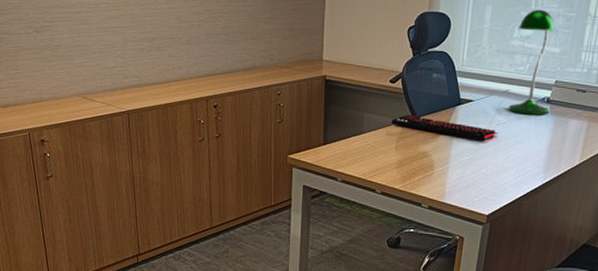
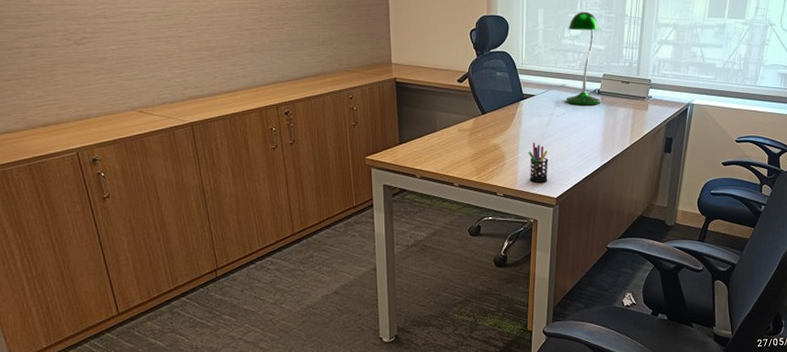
keyboard: present [392,114,499,142] -> none [463,111,560,132]
pen holder: none [458,153,483,197] -> present [528,143,549,183]

